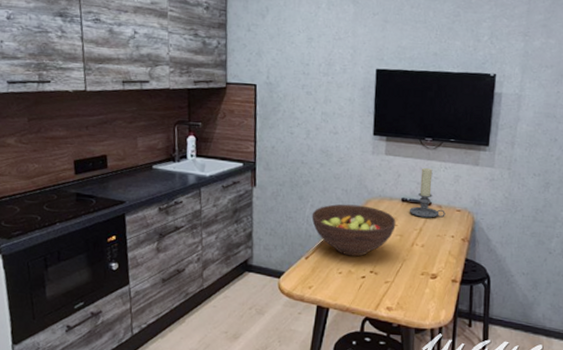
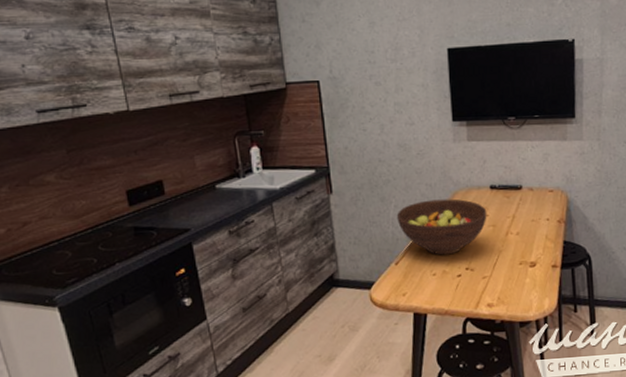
candle holder: present [409,167,446,218] -> none [499,149,538,203]

